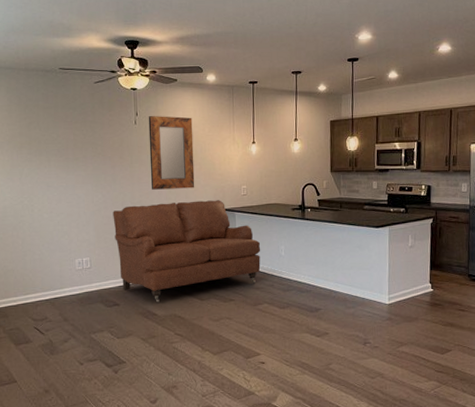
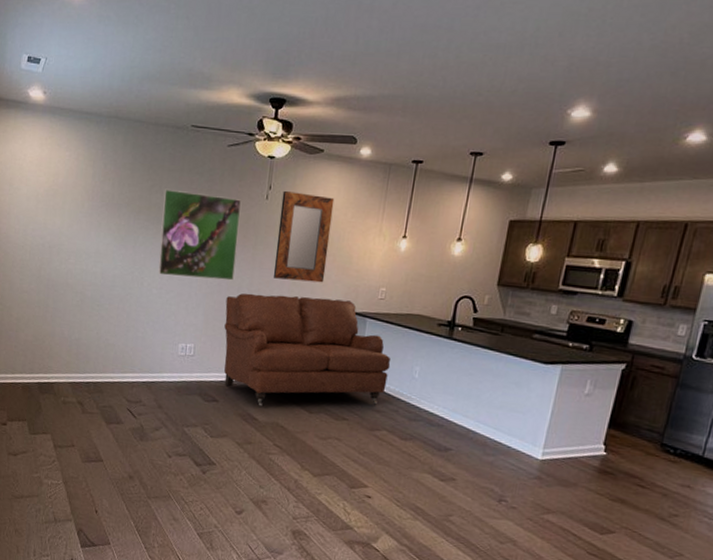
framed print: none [42,124,117,201] -> present [158,189,242,281]

